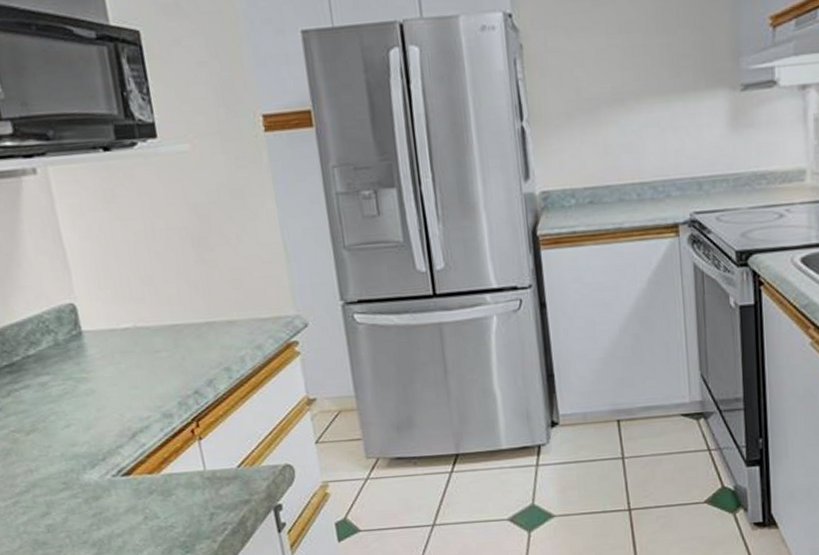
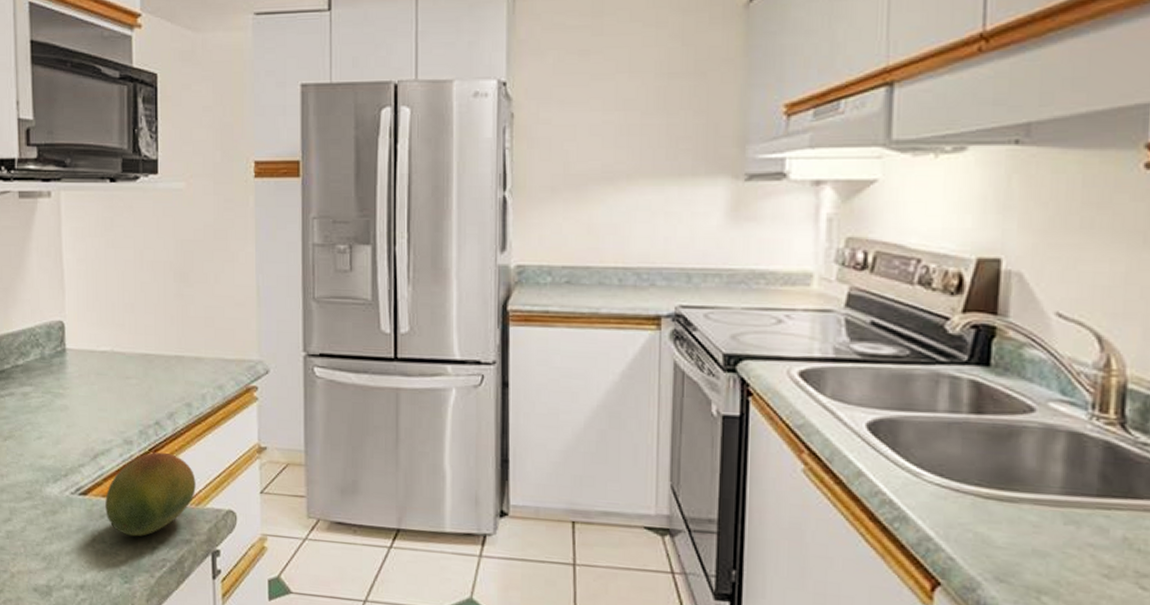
fruit: none [151,419,248,507] -> present [105,452,196,537]

